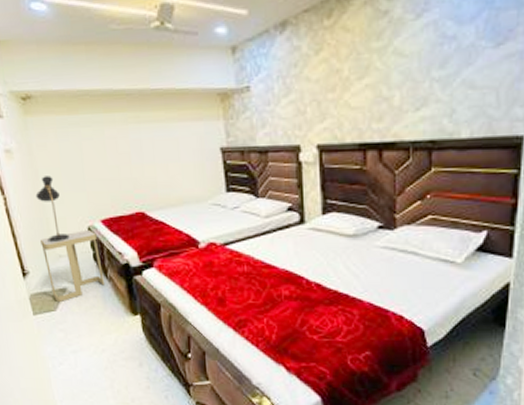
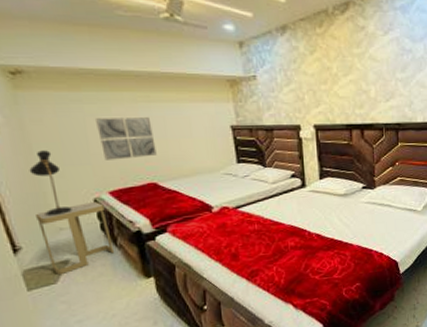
wall art: none [91,140,145,187] -> present [96,117,157,160]

